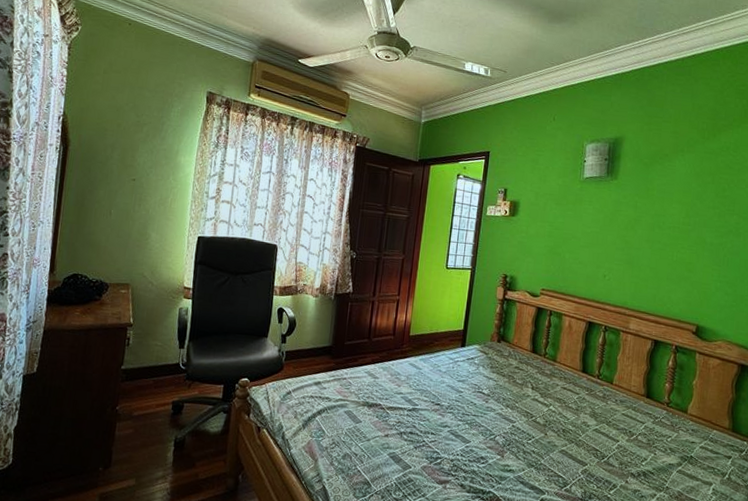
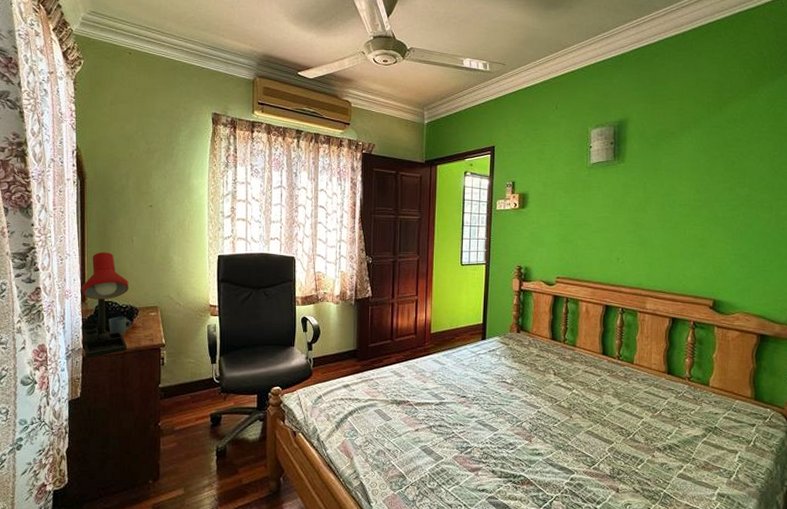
desk lamp: none [45,222,102,332] -> present [82,252,129,358]
mug: none [75,291,100,312] -> present [109,316,131,336]

